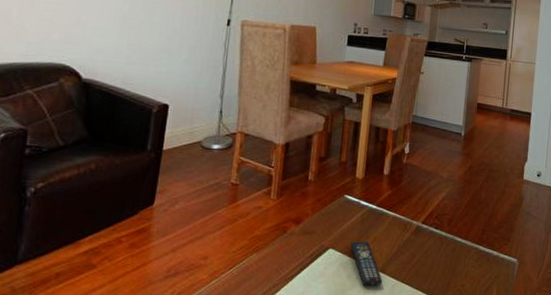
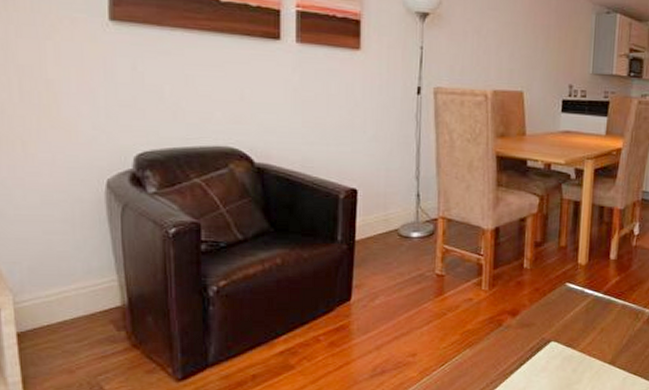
remote control: present [350,241,383,286] -> none [574,332,613,380]

